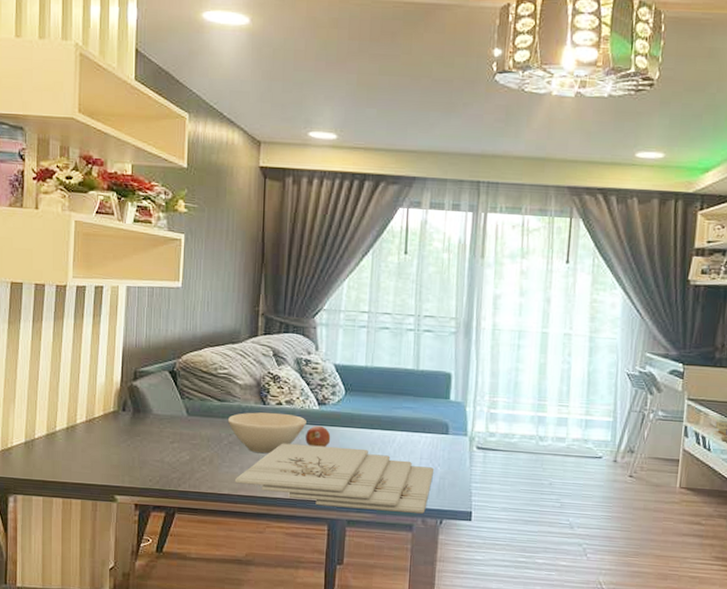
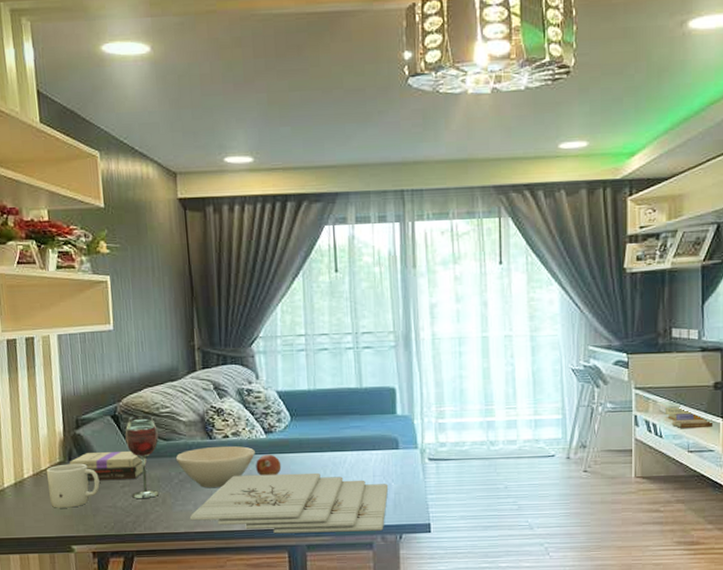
mug: none [98,413,150,458] -> present [46,463,100,508]
books: none [123,405,199,436] -> present [70,451,147,481]
wineglass: none [180,373,213,456] -> present [125,414,160,498]

